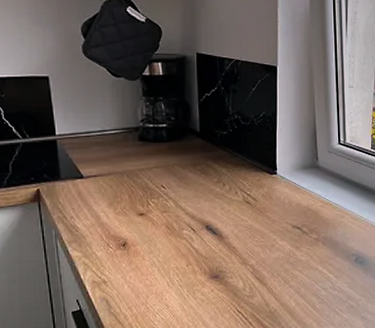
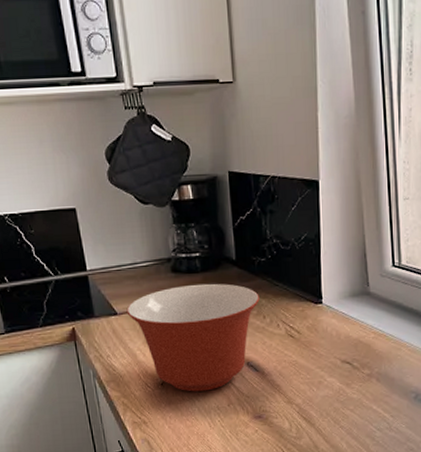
mixing bowl: none [93,152,220,253] -> present [126,283,260,392]

